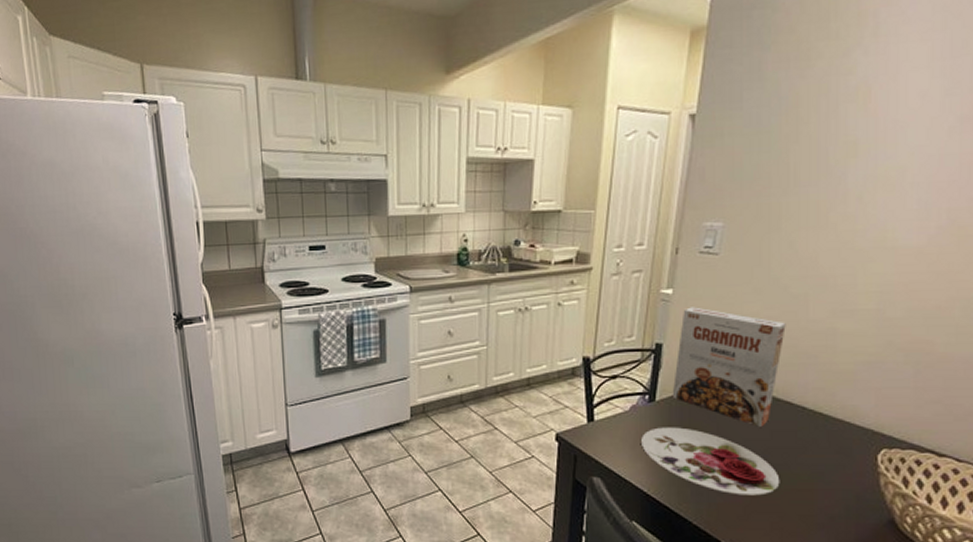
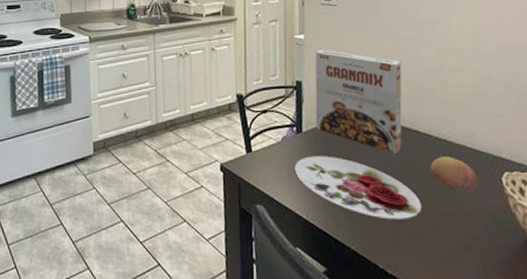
fruit: none [797,431,849,469] -> present [429,157,478,192]

